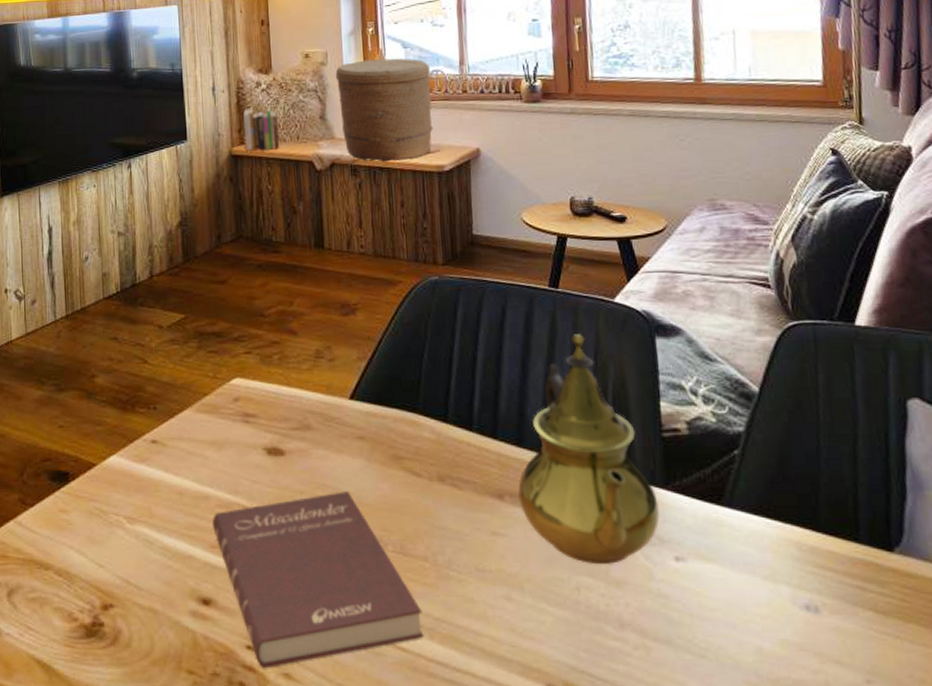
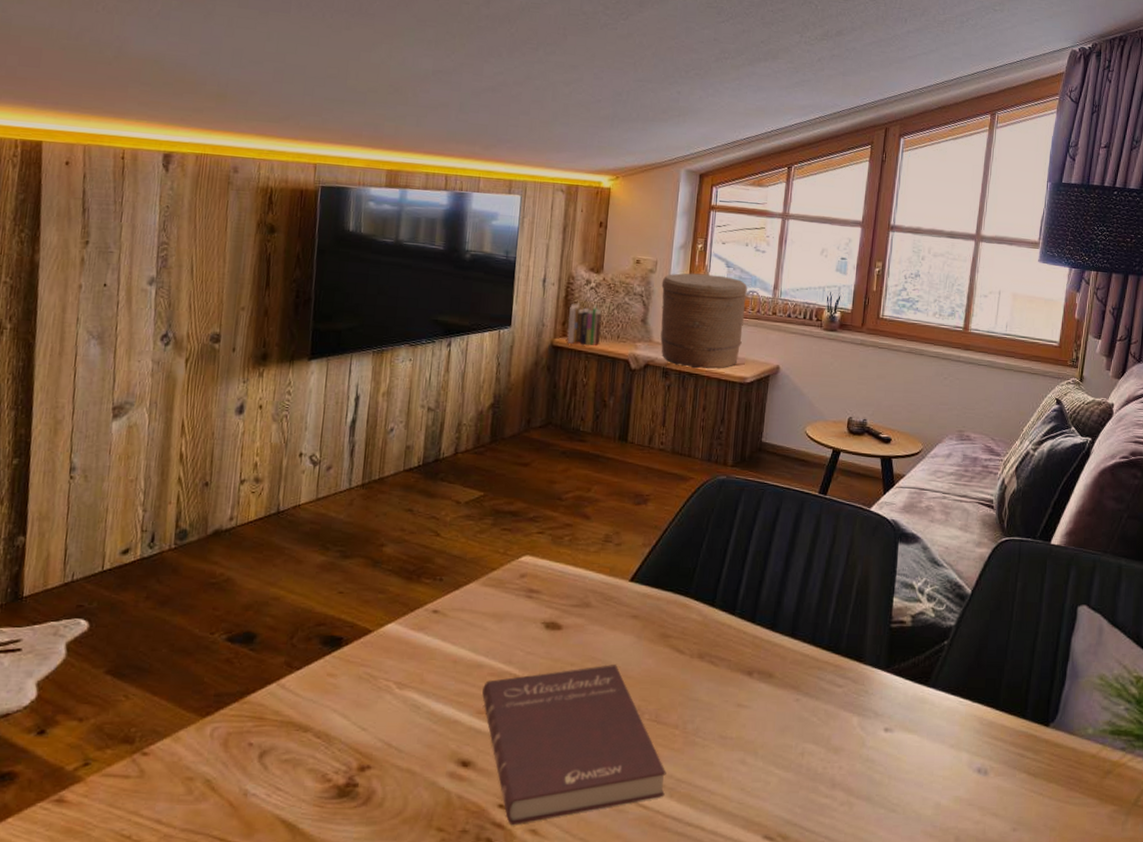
teapot: present [518,334,660,565] -> none [765,536,879,734]

